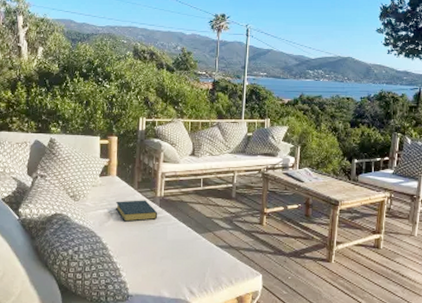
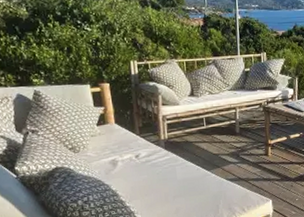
hardback book: present [116,200,158,222] -> none [119,144,165,168]

